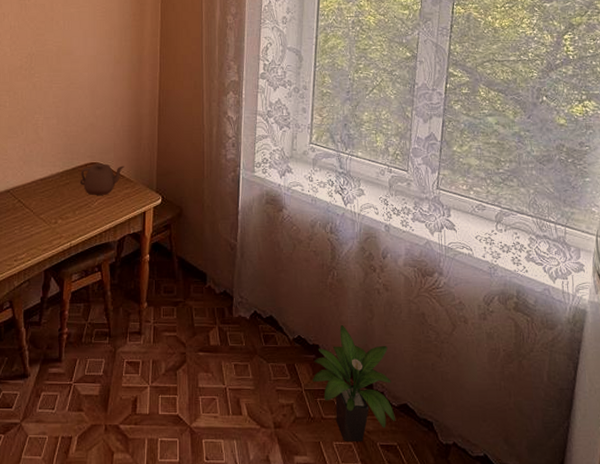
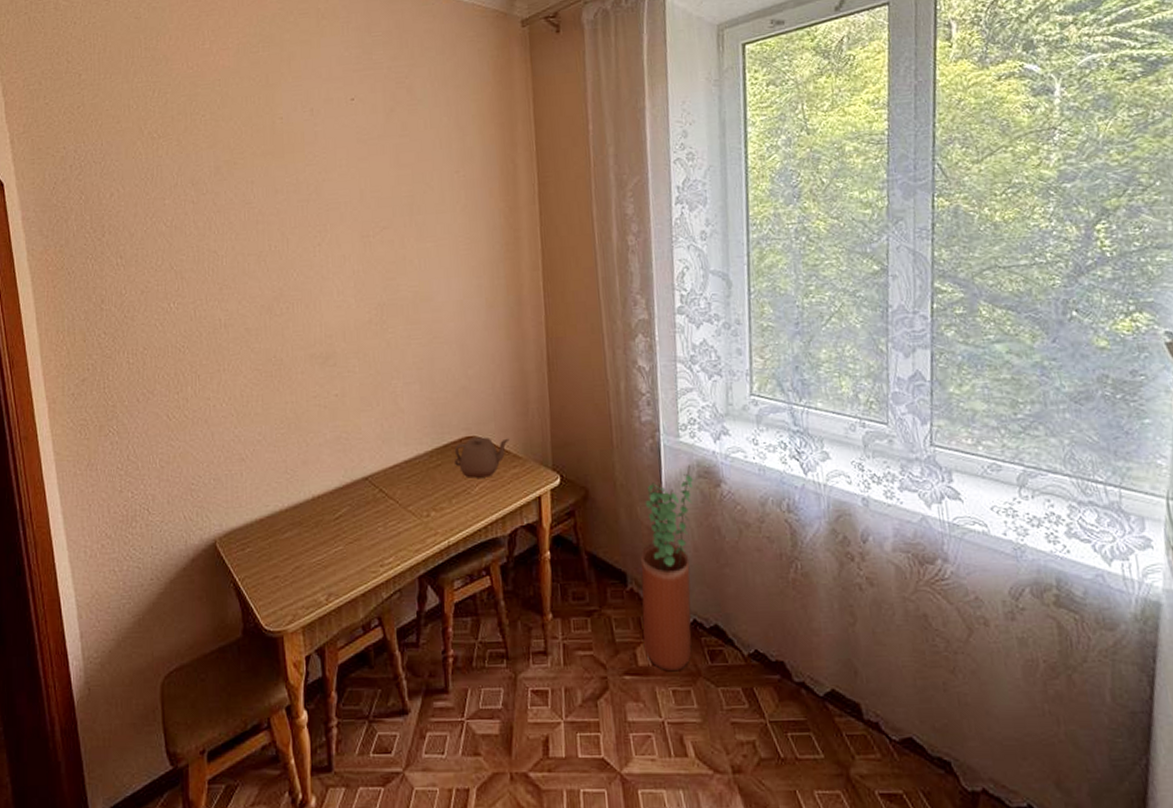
vase: none [215,194,262,350] -> present [640,465,694,672]
potted plant: present [313,325,395,442] -> none [778,634,898,791]

